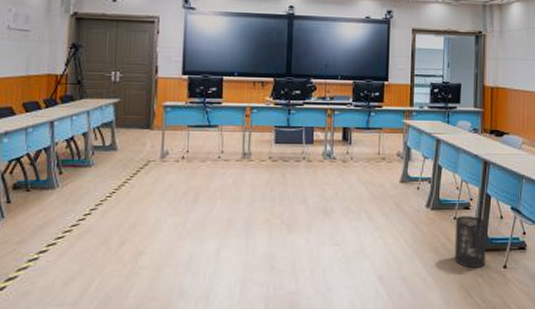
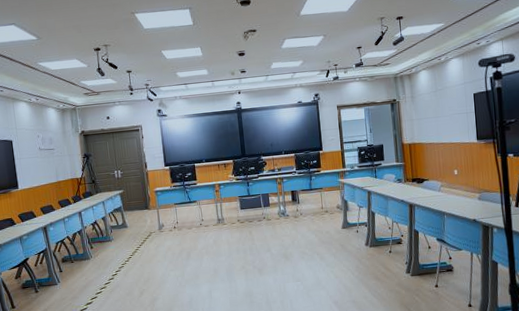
trash can: present [454,216,486,268] -> none [391,248,420,289]

